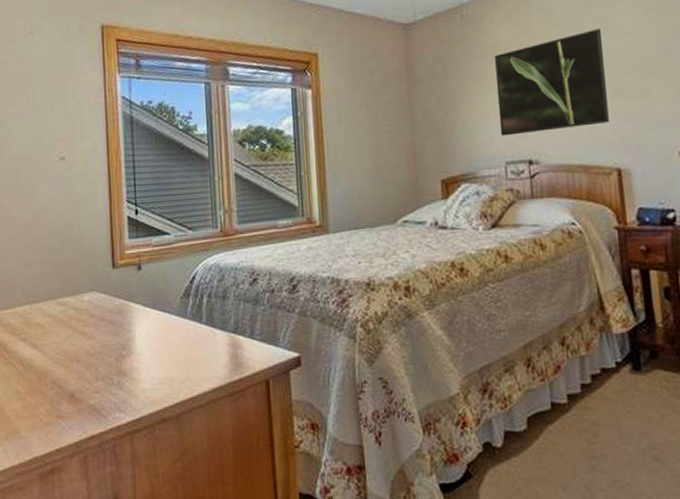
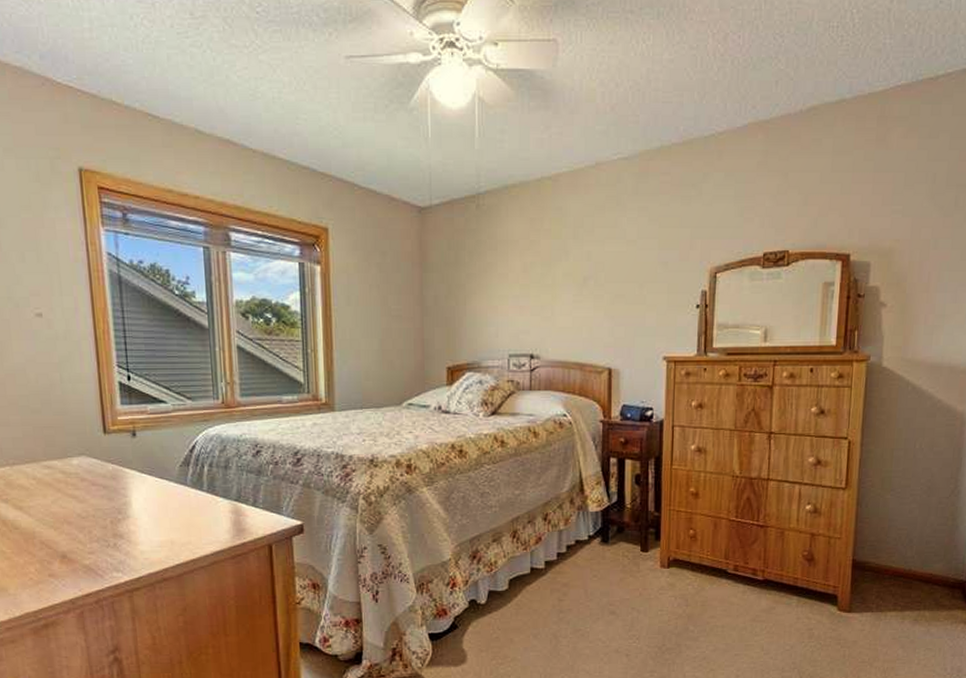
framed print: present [495,29,609,136] -> none [506,234,609,330]

